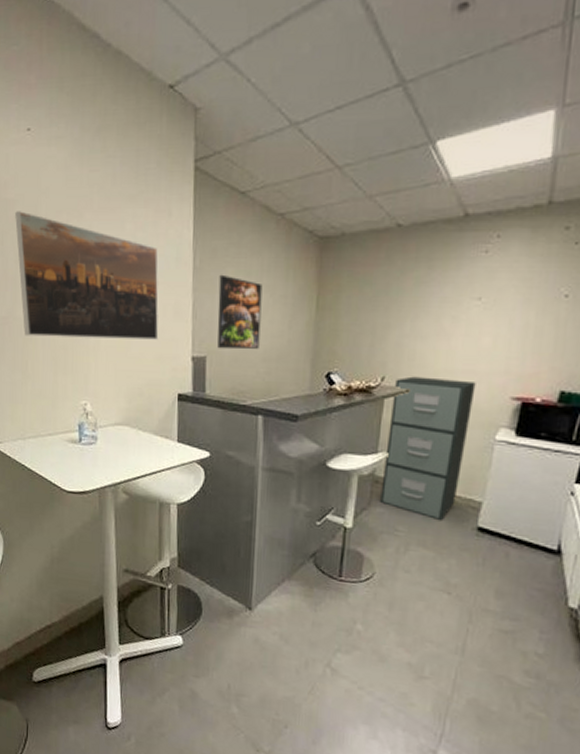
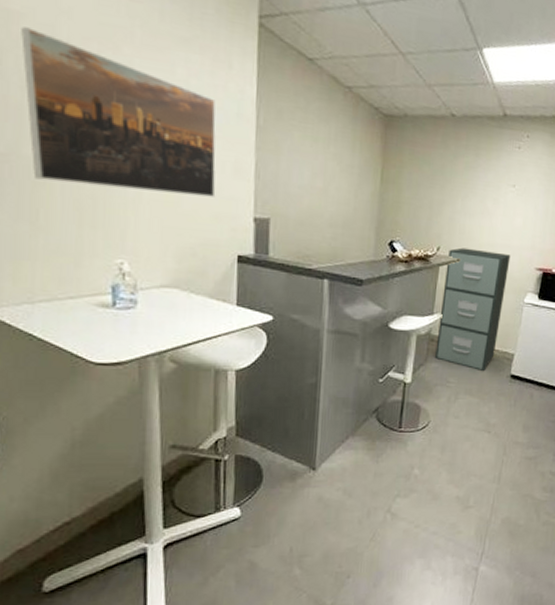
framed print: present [217,274,263,350] -> none [282,137,330,214]

